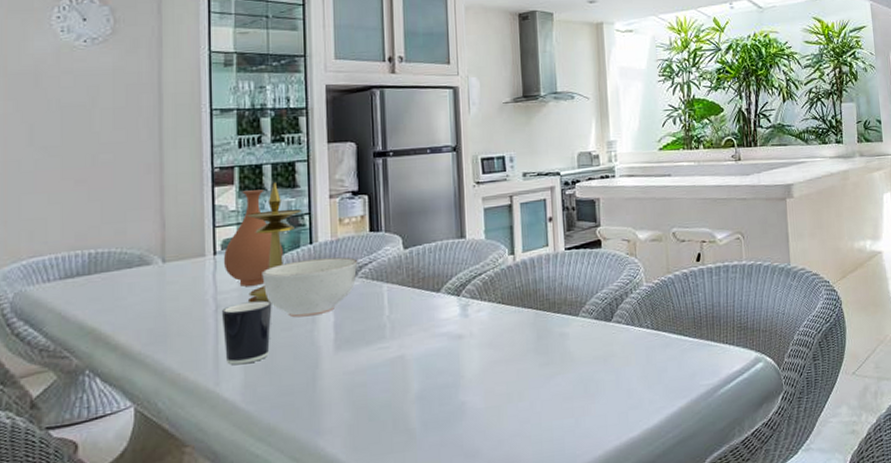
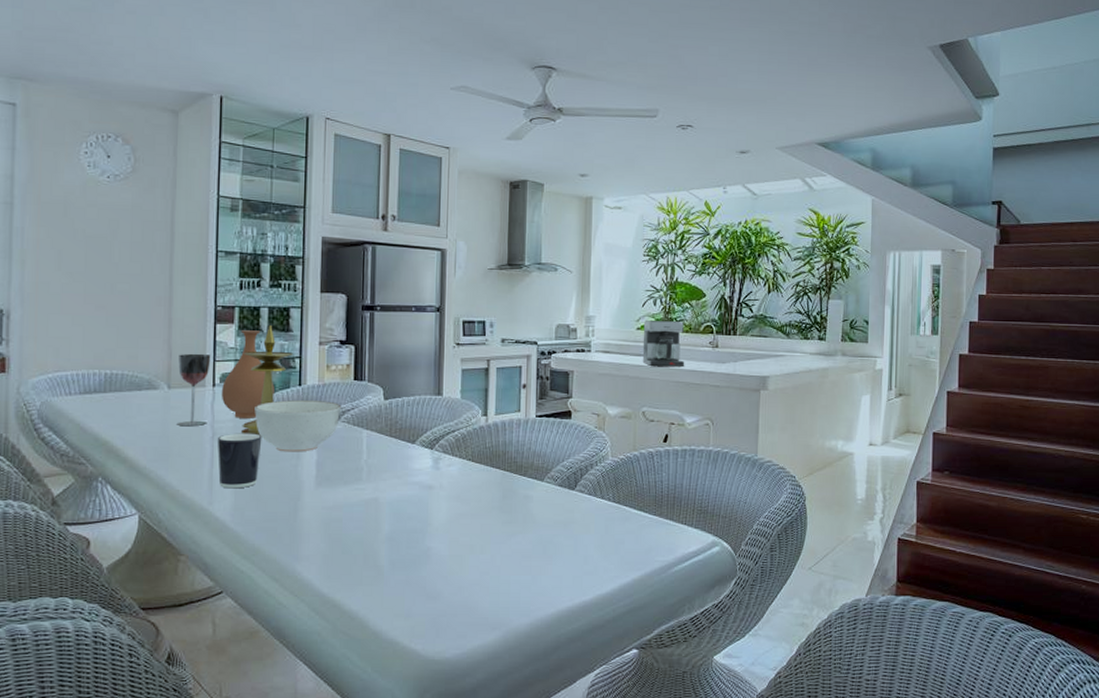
wineglass: none [173,220,210,303] -> present [177,353,211,427]
coffee maker: none [665,138,710,186] -> present [642,321,685,368]

